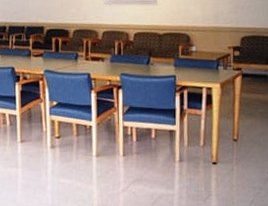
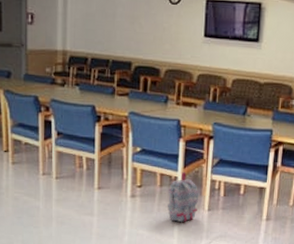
backpack: none [85,120,114,169] -> present [168,171,199,222]

